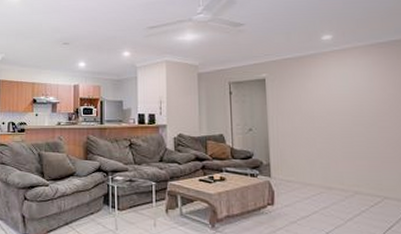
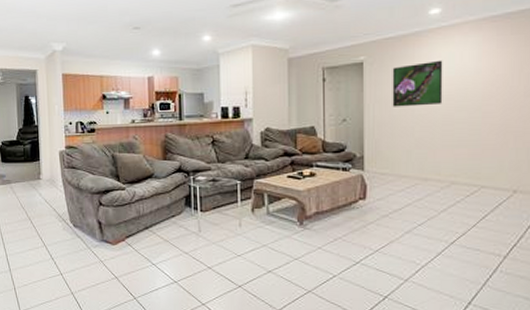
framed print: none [292,79,341,120] -> present [392,60,443,107]

